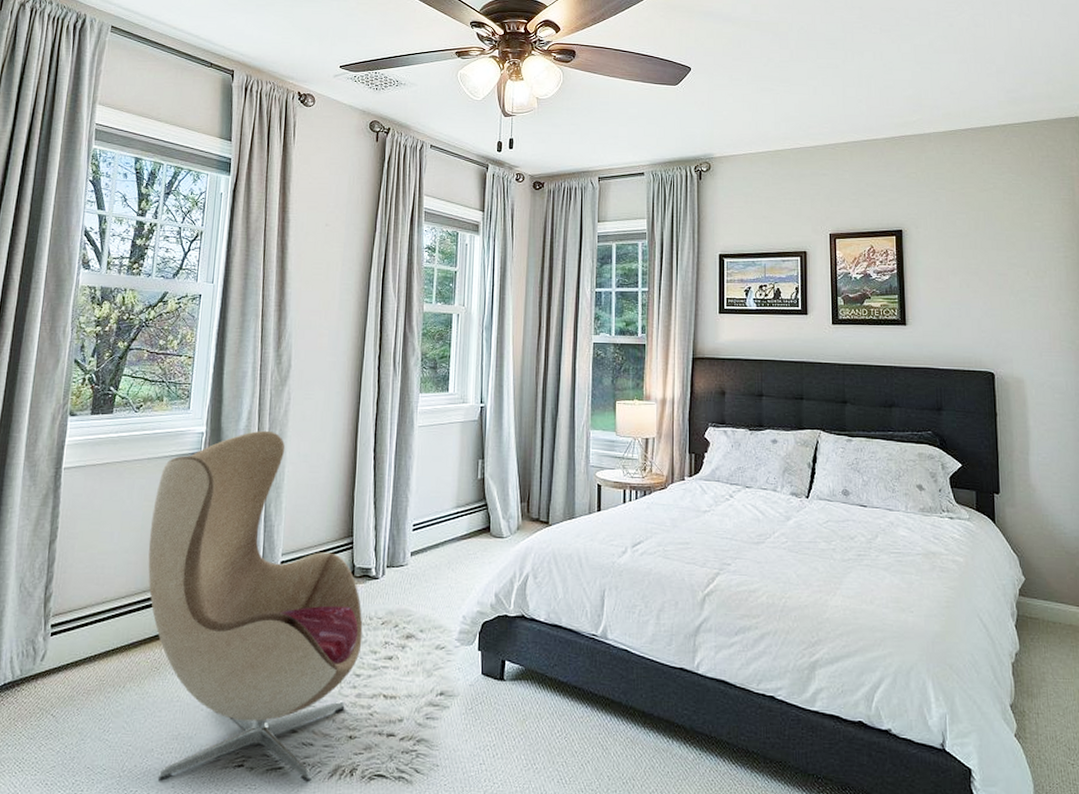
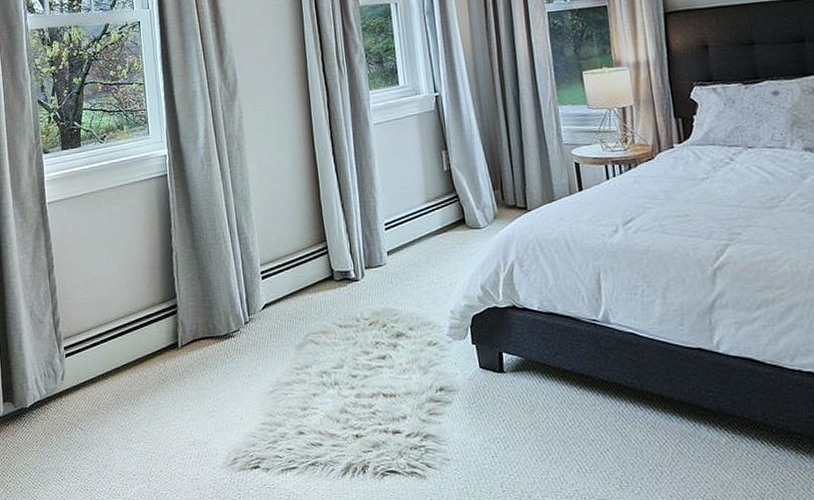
armchair: present [148,430,363,783] -> none [133,146,353,484]

